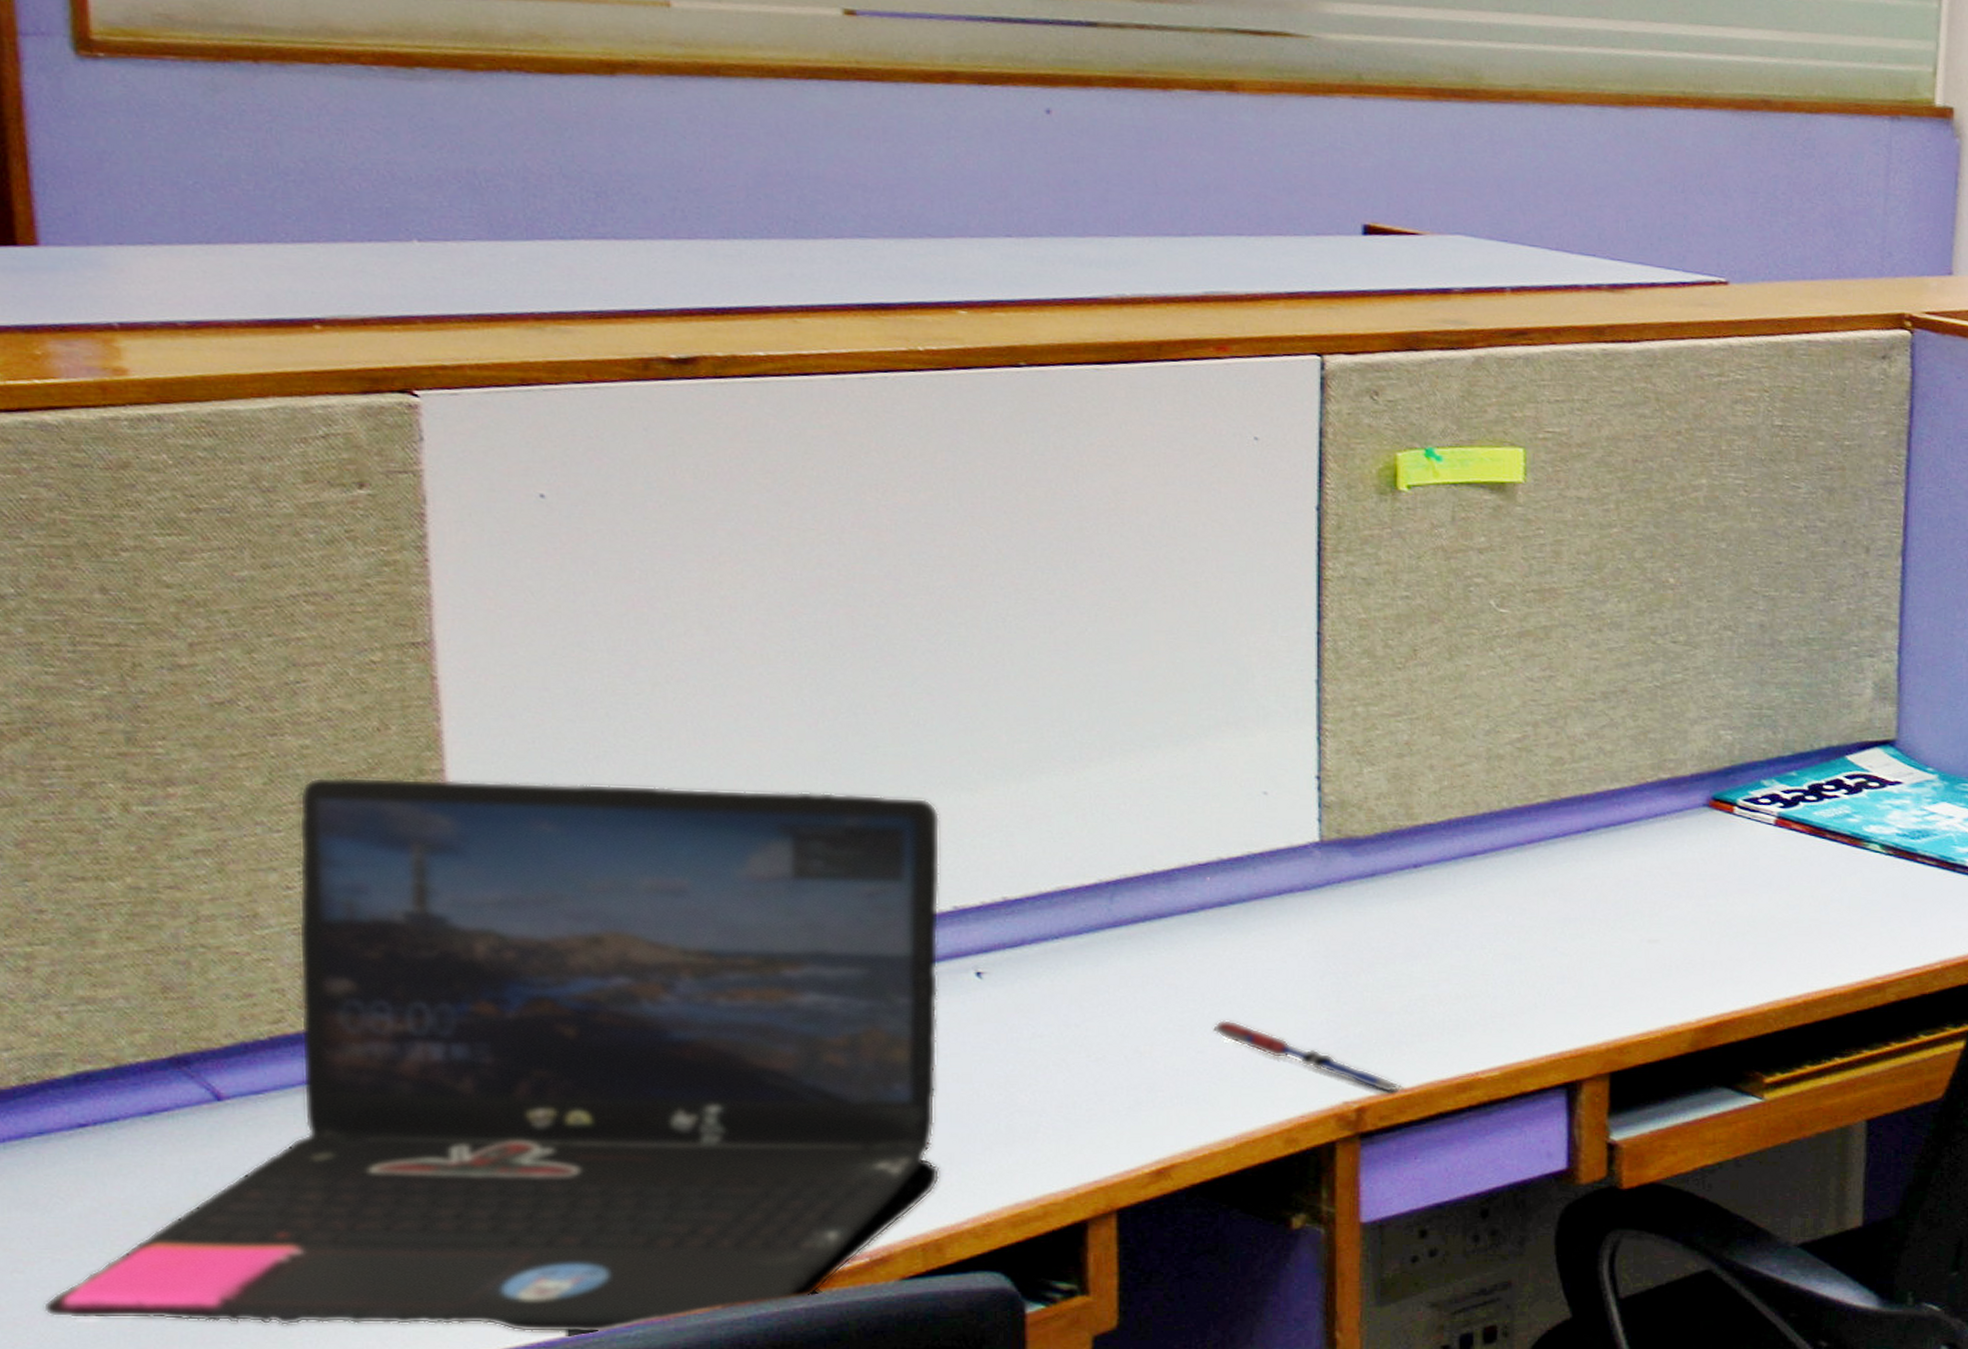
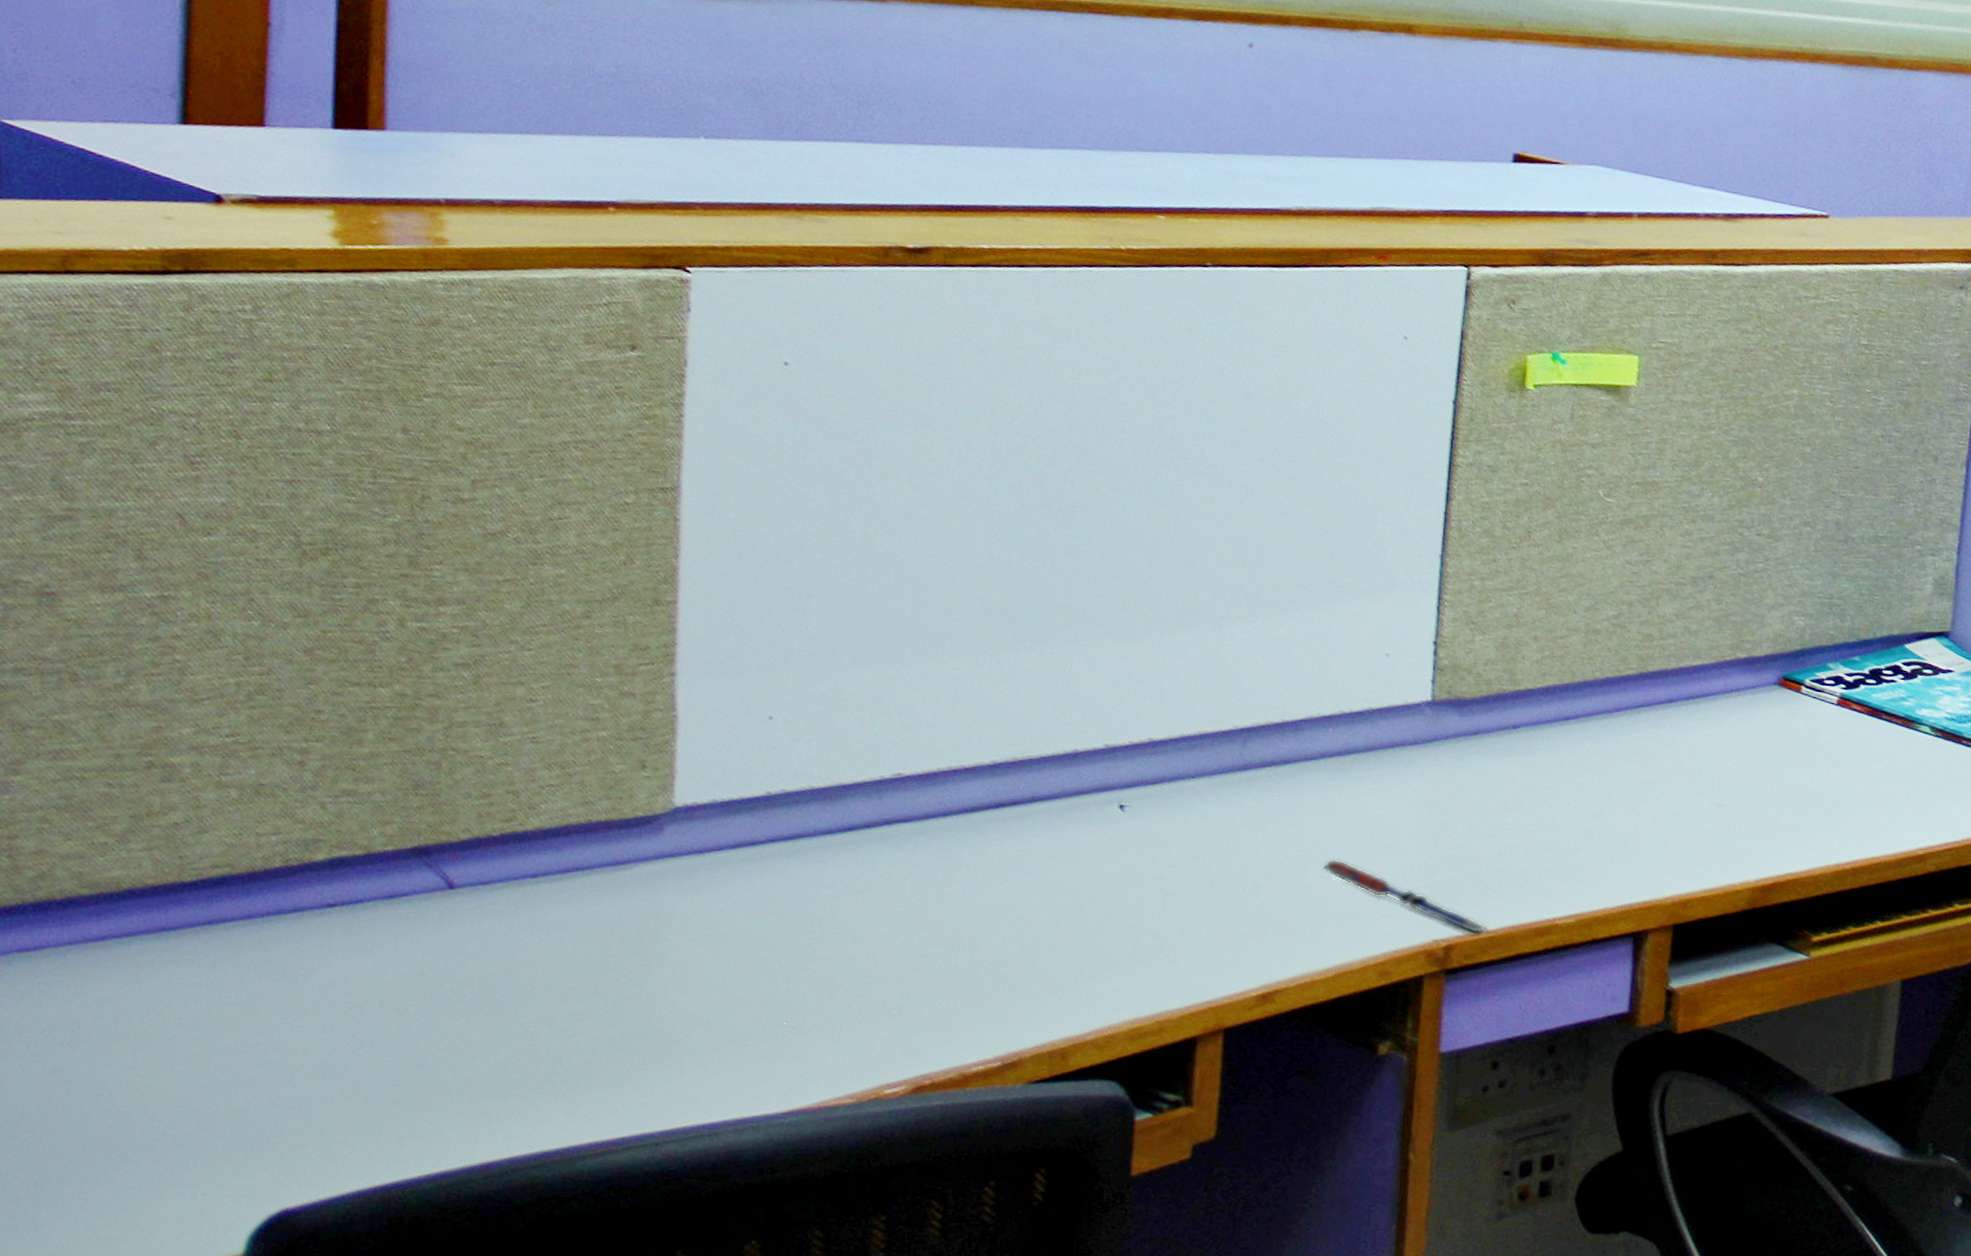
laptop: present [42,777,941,1334] -> none [278,603,1101,1119]

